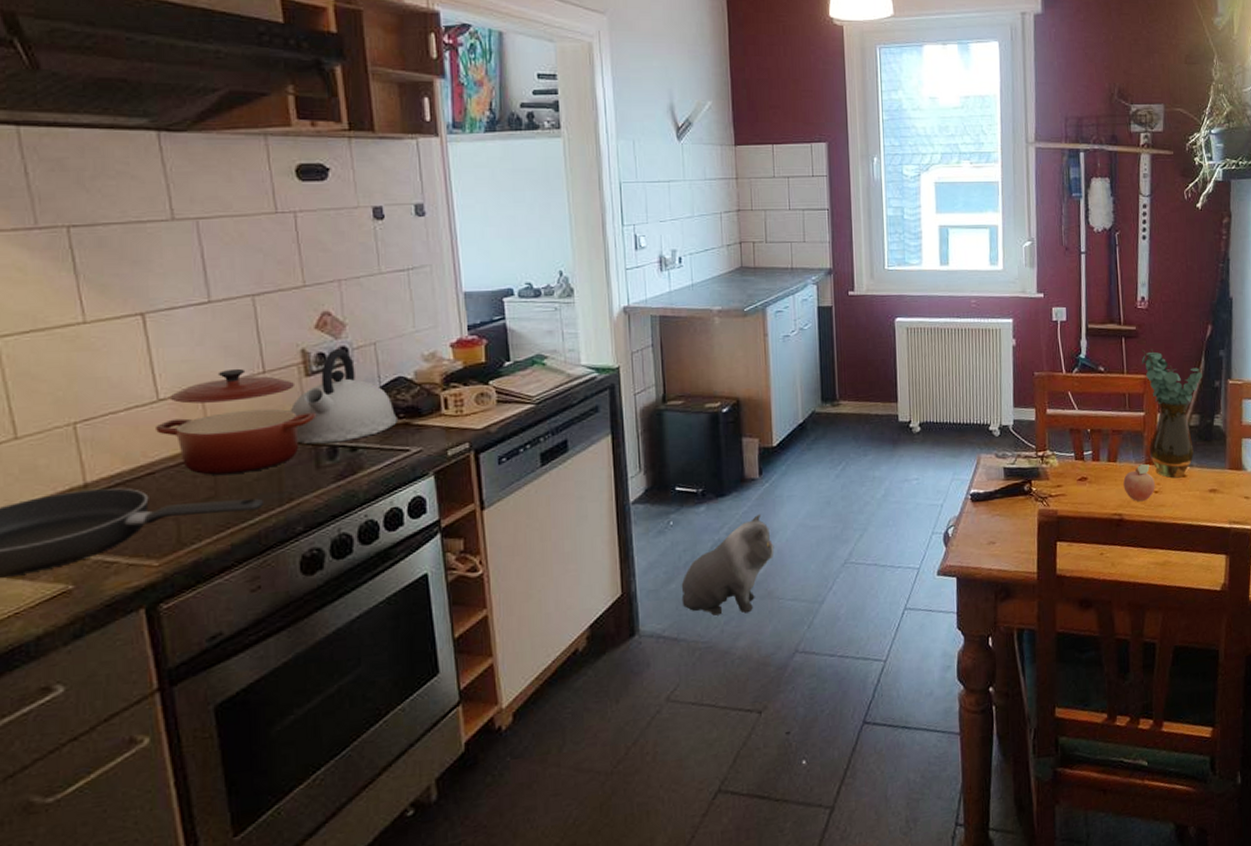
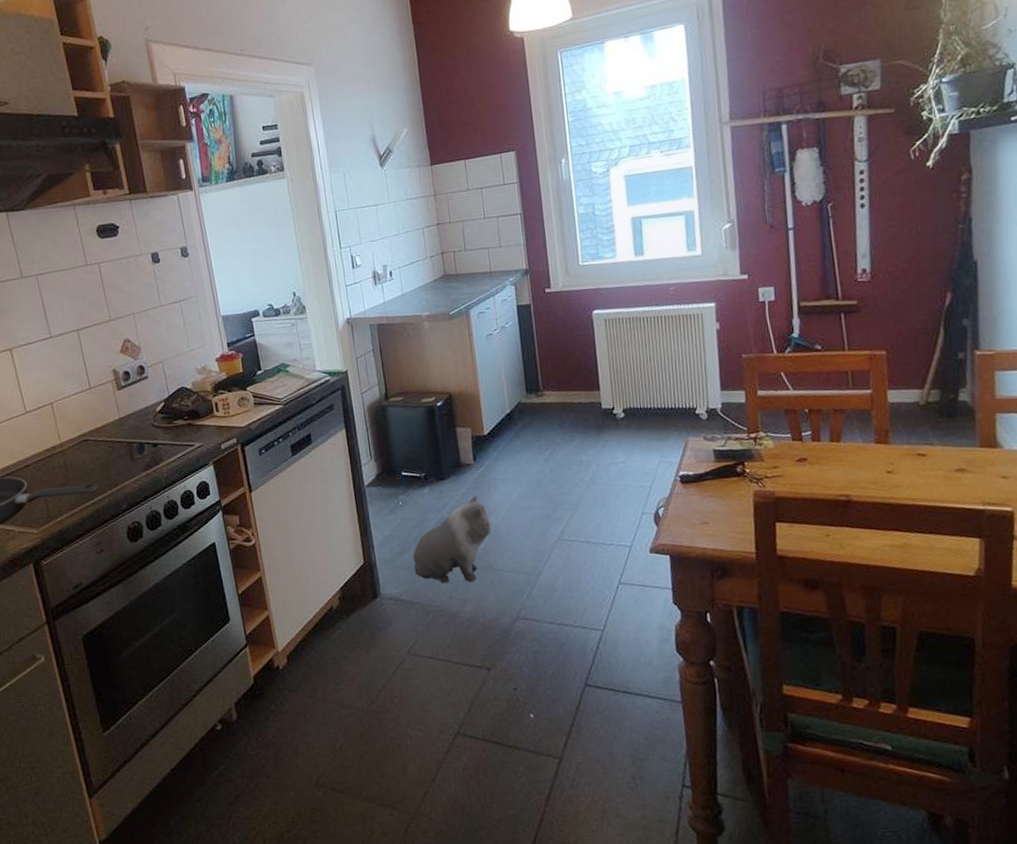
saucepan: present [156,368,316,475] -> none [26,386,127,467]
kettle: present [290,348,397,444] -> none [109,367,183,442]
fruit: present [1123,463,1155,502] -> none [849,443,888,483]
vase: present [1141,348,1202,478] -> none [865,322,942,457]

